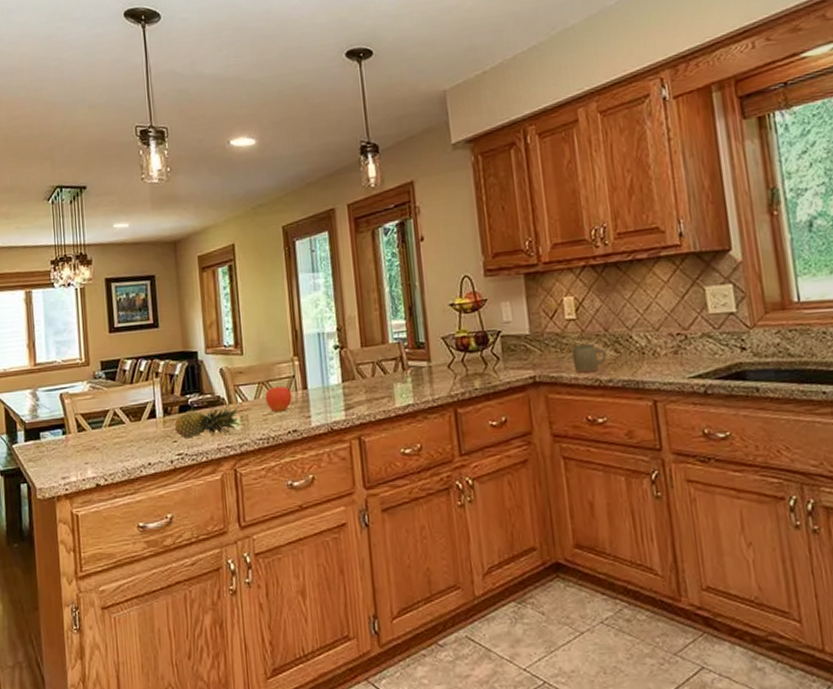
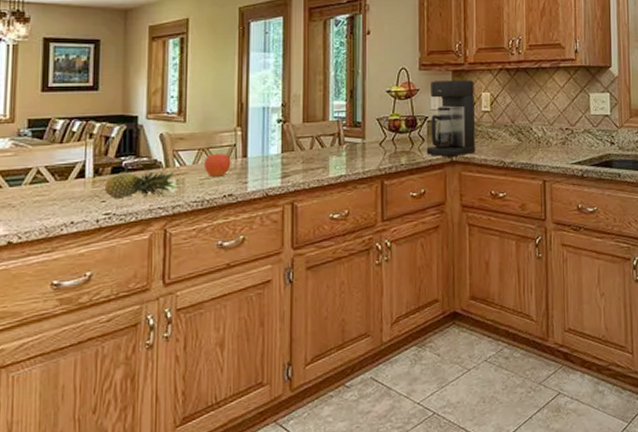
coffee maker: none [500,283,564,378] -> present [426,80,476,157]
mug: present [571,344,607,373] -> none [484,133,511,156]

